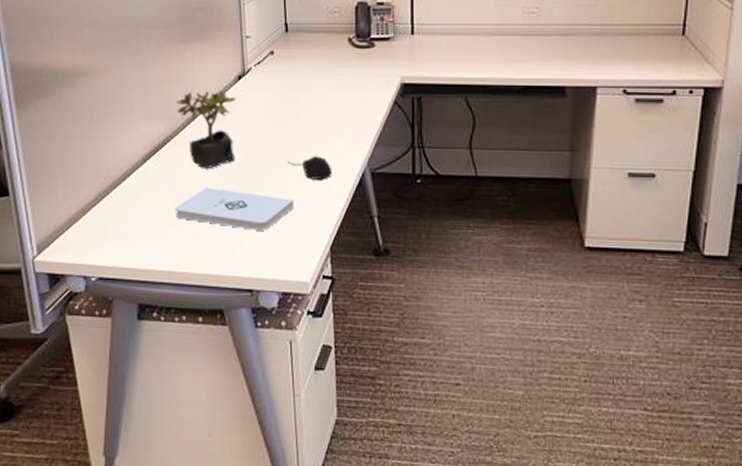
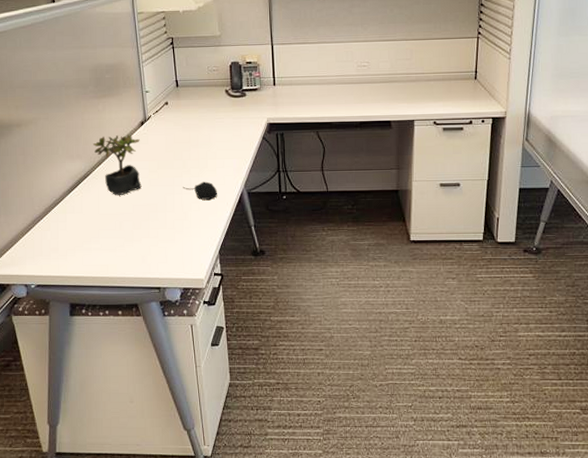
notepad: present [175,187,295,231] -> none [96,210,190,241]

